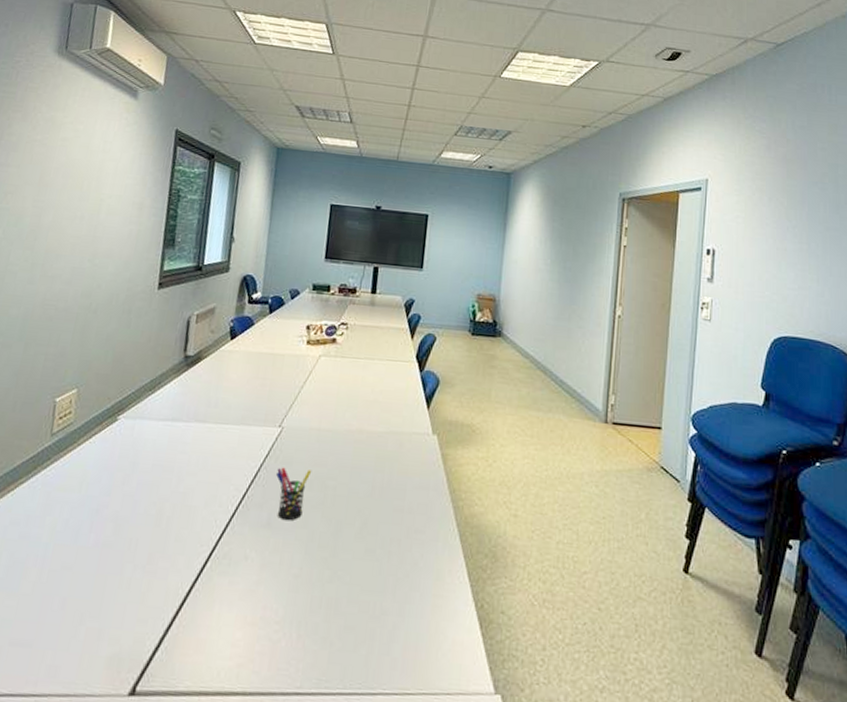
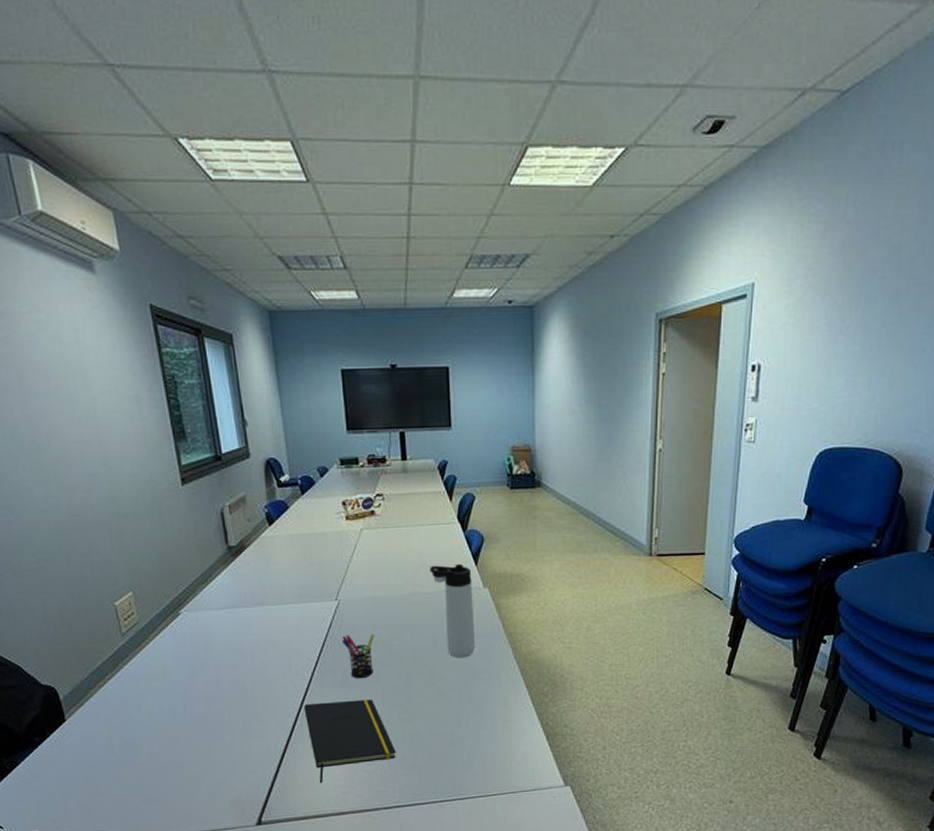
notepad: none [215,543,309,648] -> present [303,699,396,783]
thermos bottle: none [380,403,422,512] -> present [430,564,476,658]

